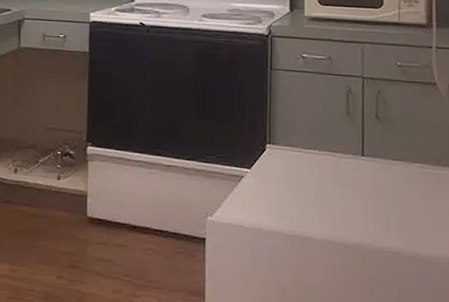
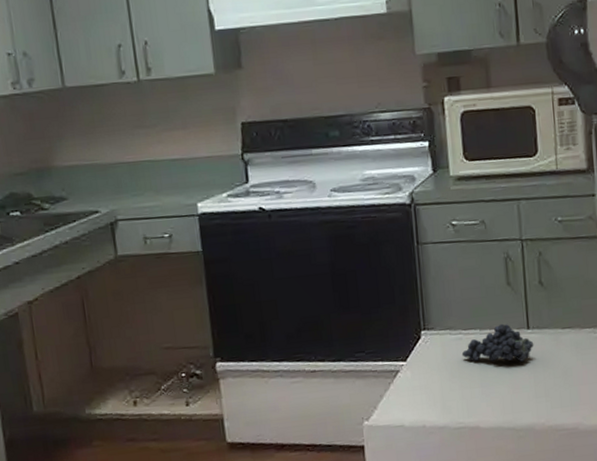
fruit: none [300,148,367,184] -> present [461,323,534,362]

